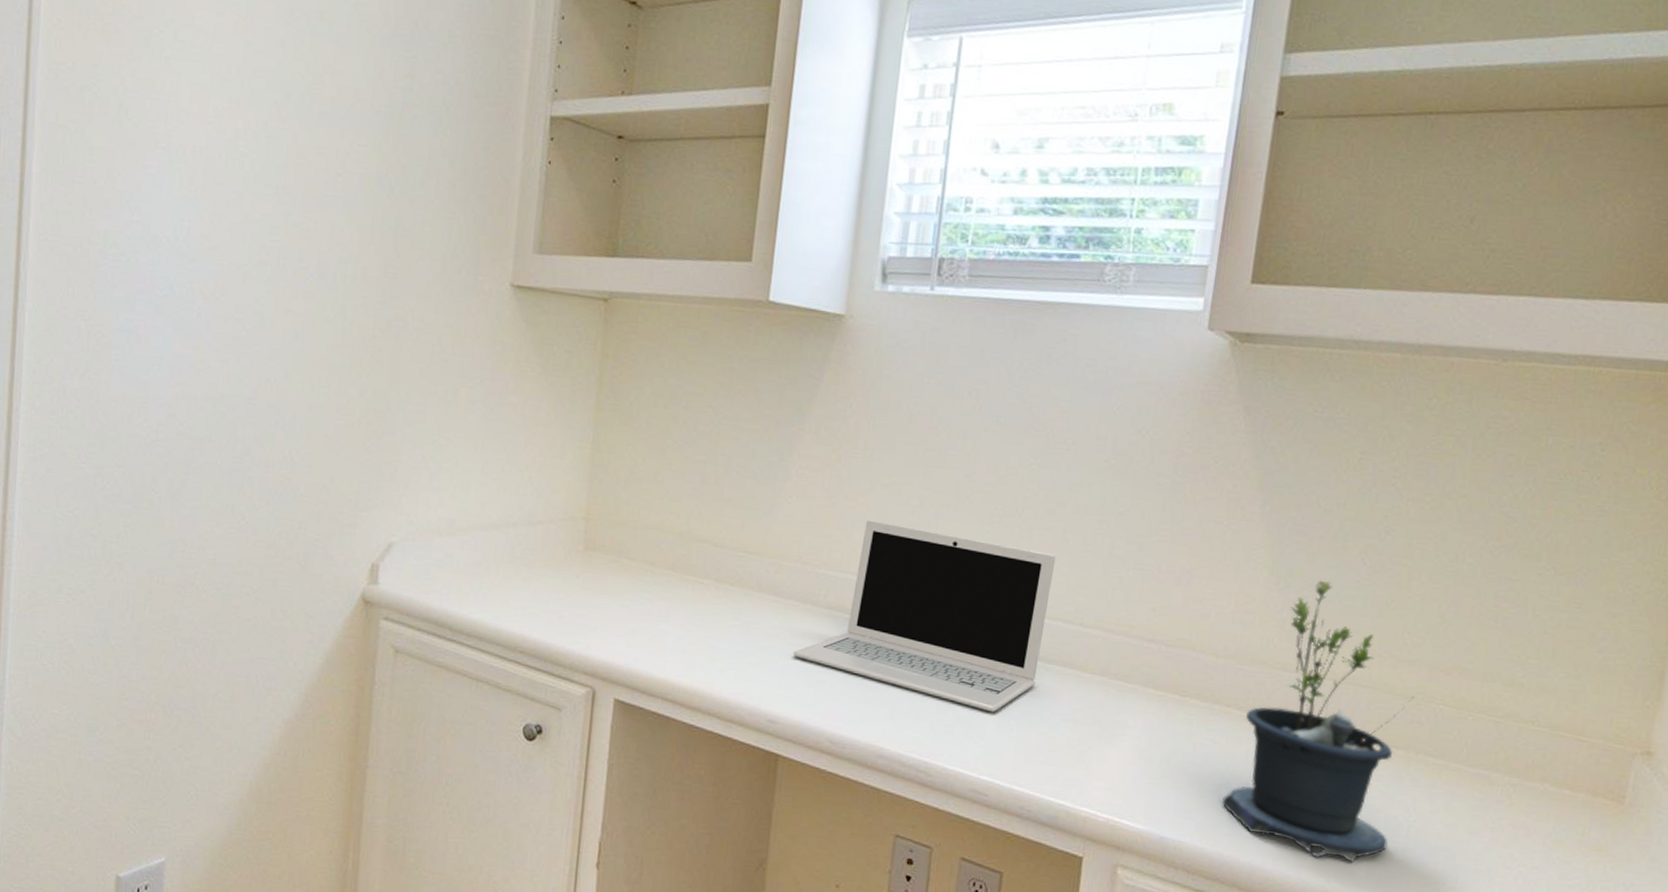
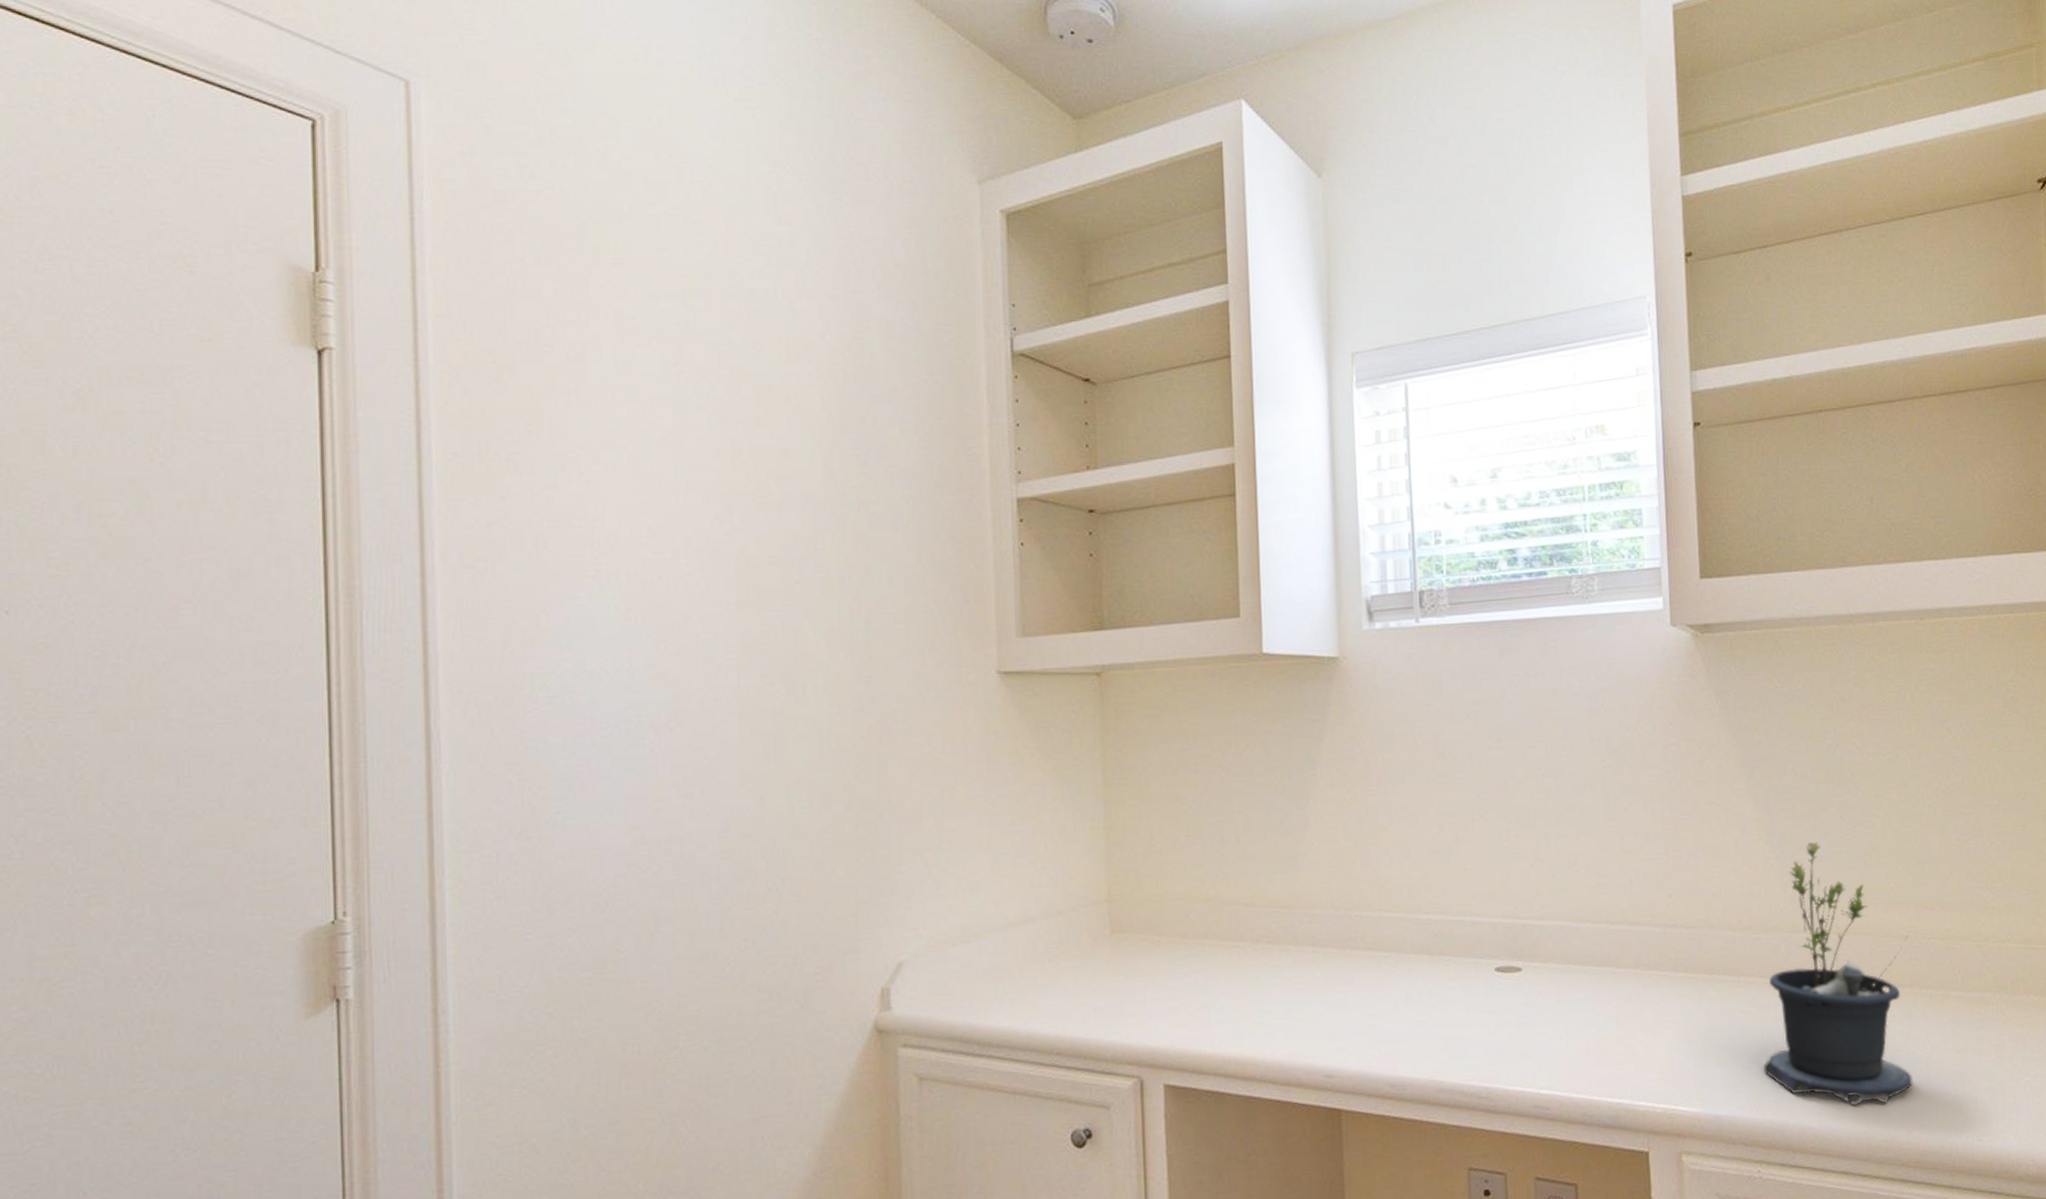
laptop: present [793,519,1056,713] -> none [1340,853,1576,1025]

